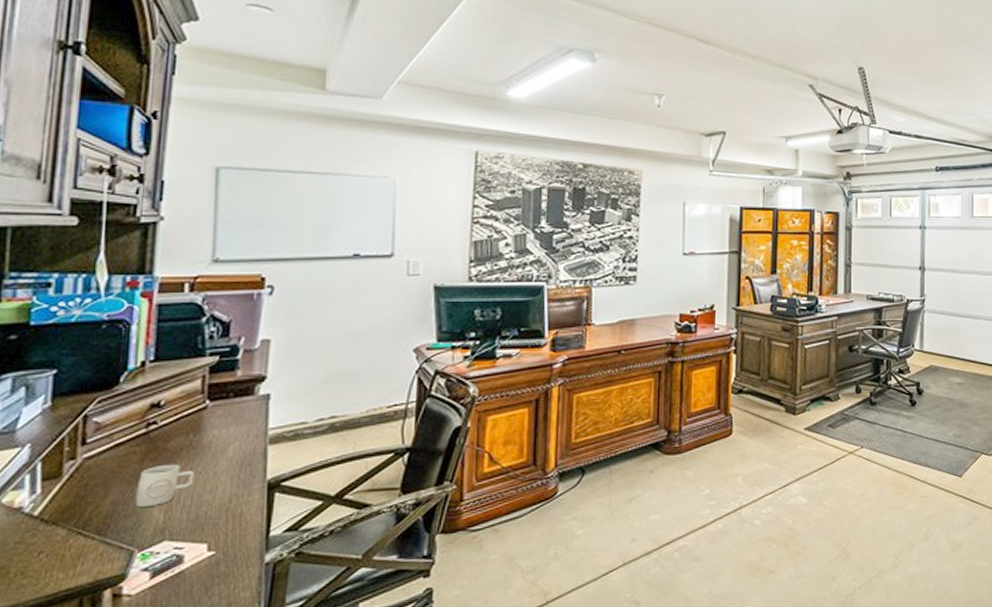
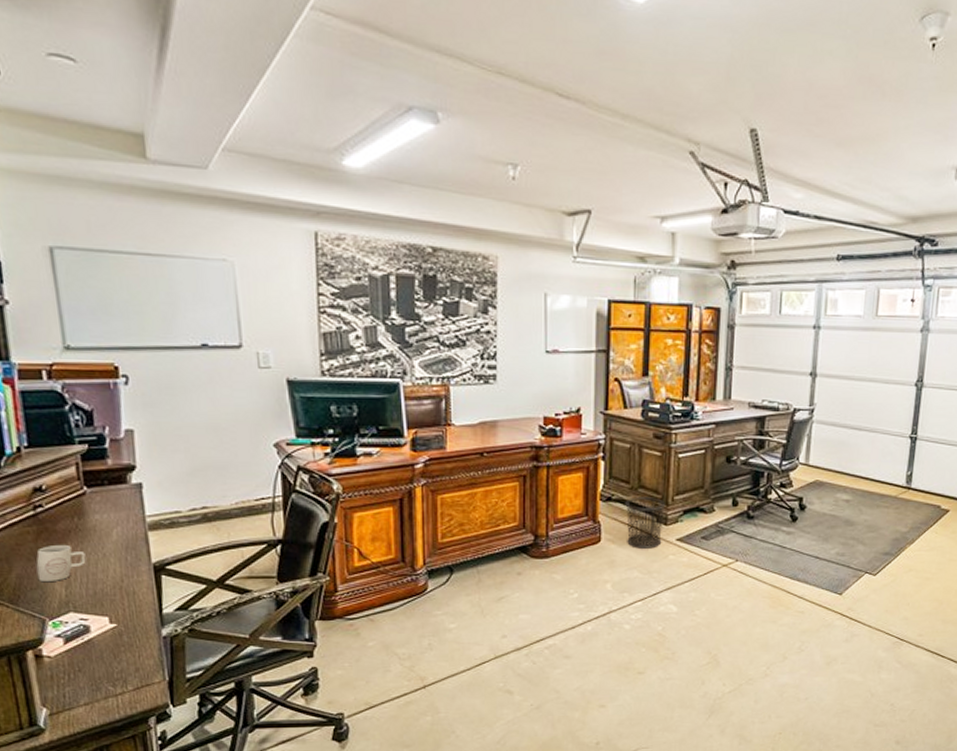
trash can: none [756,387,794,440] -> present [625,497,666,549]

